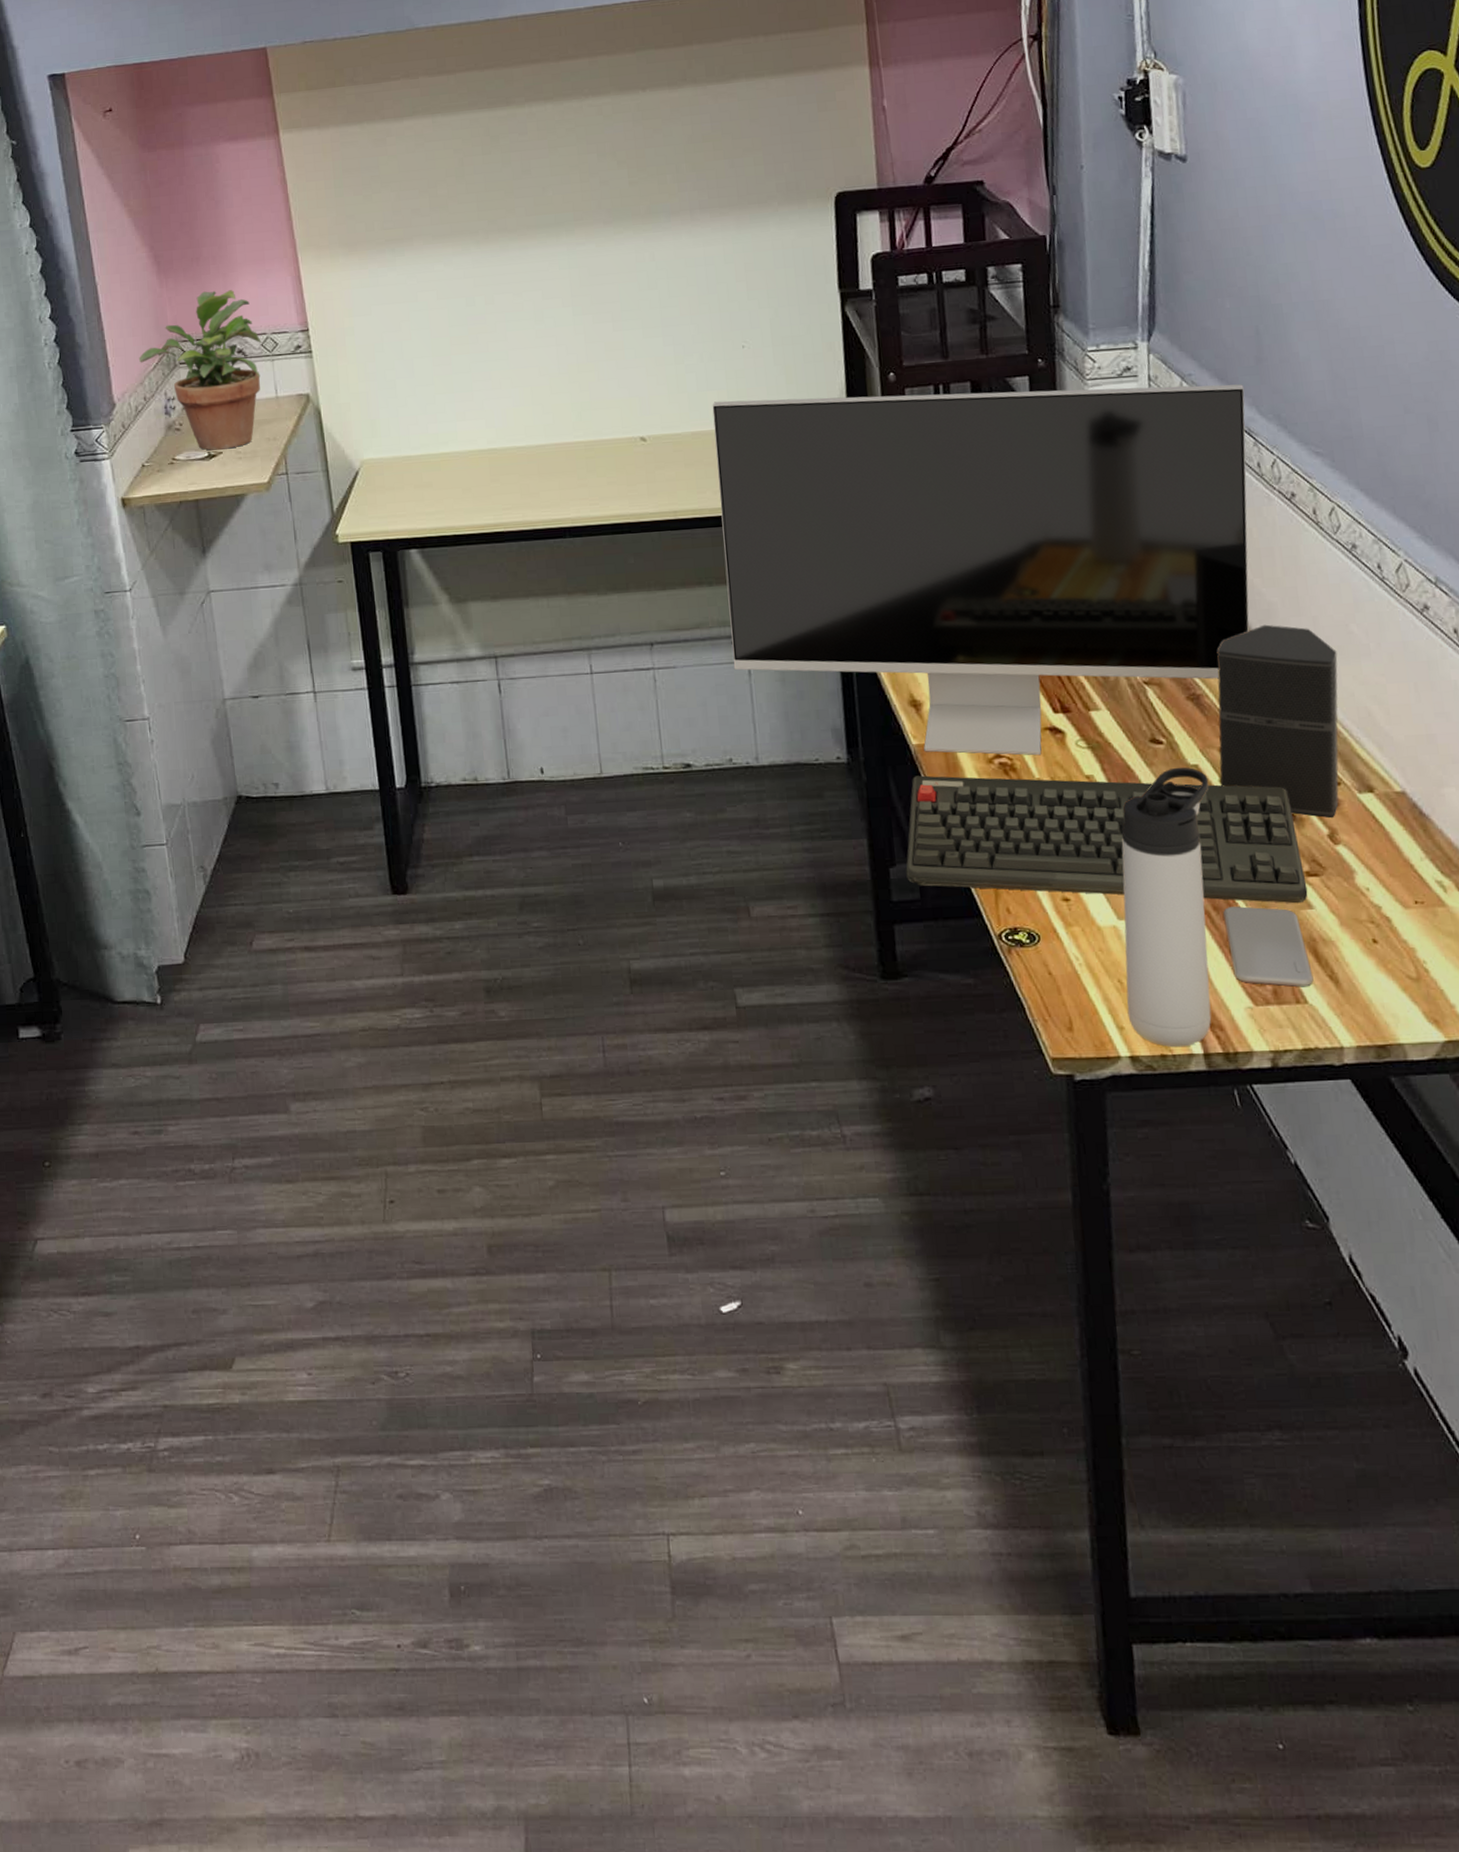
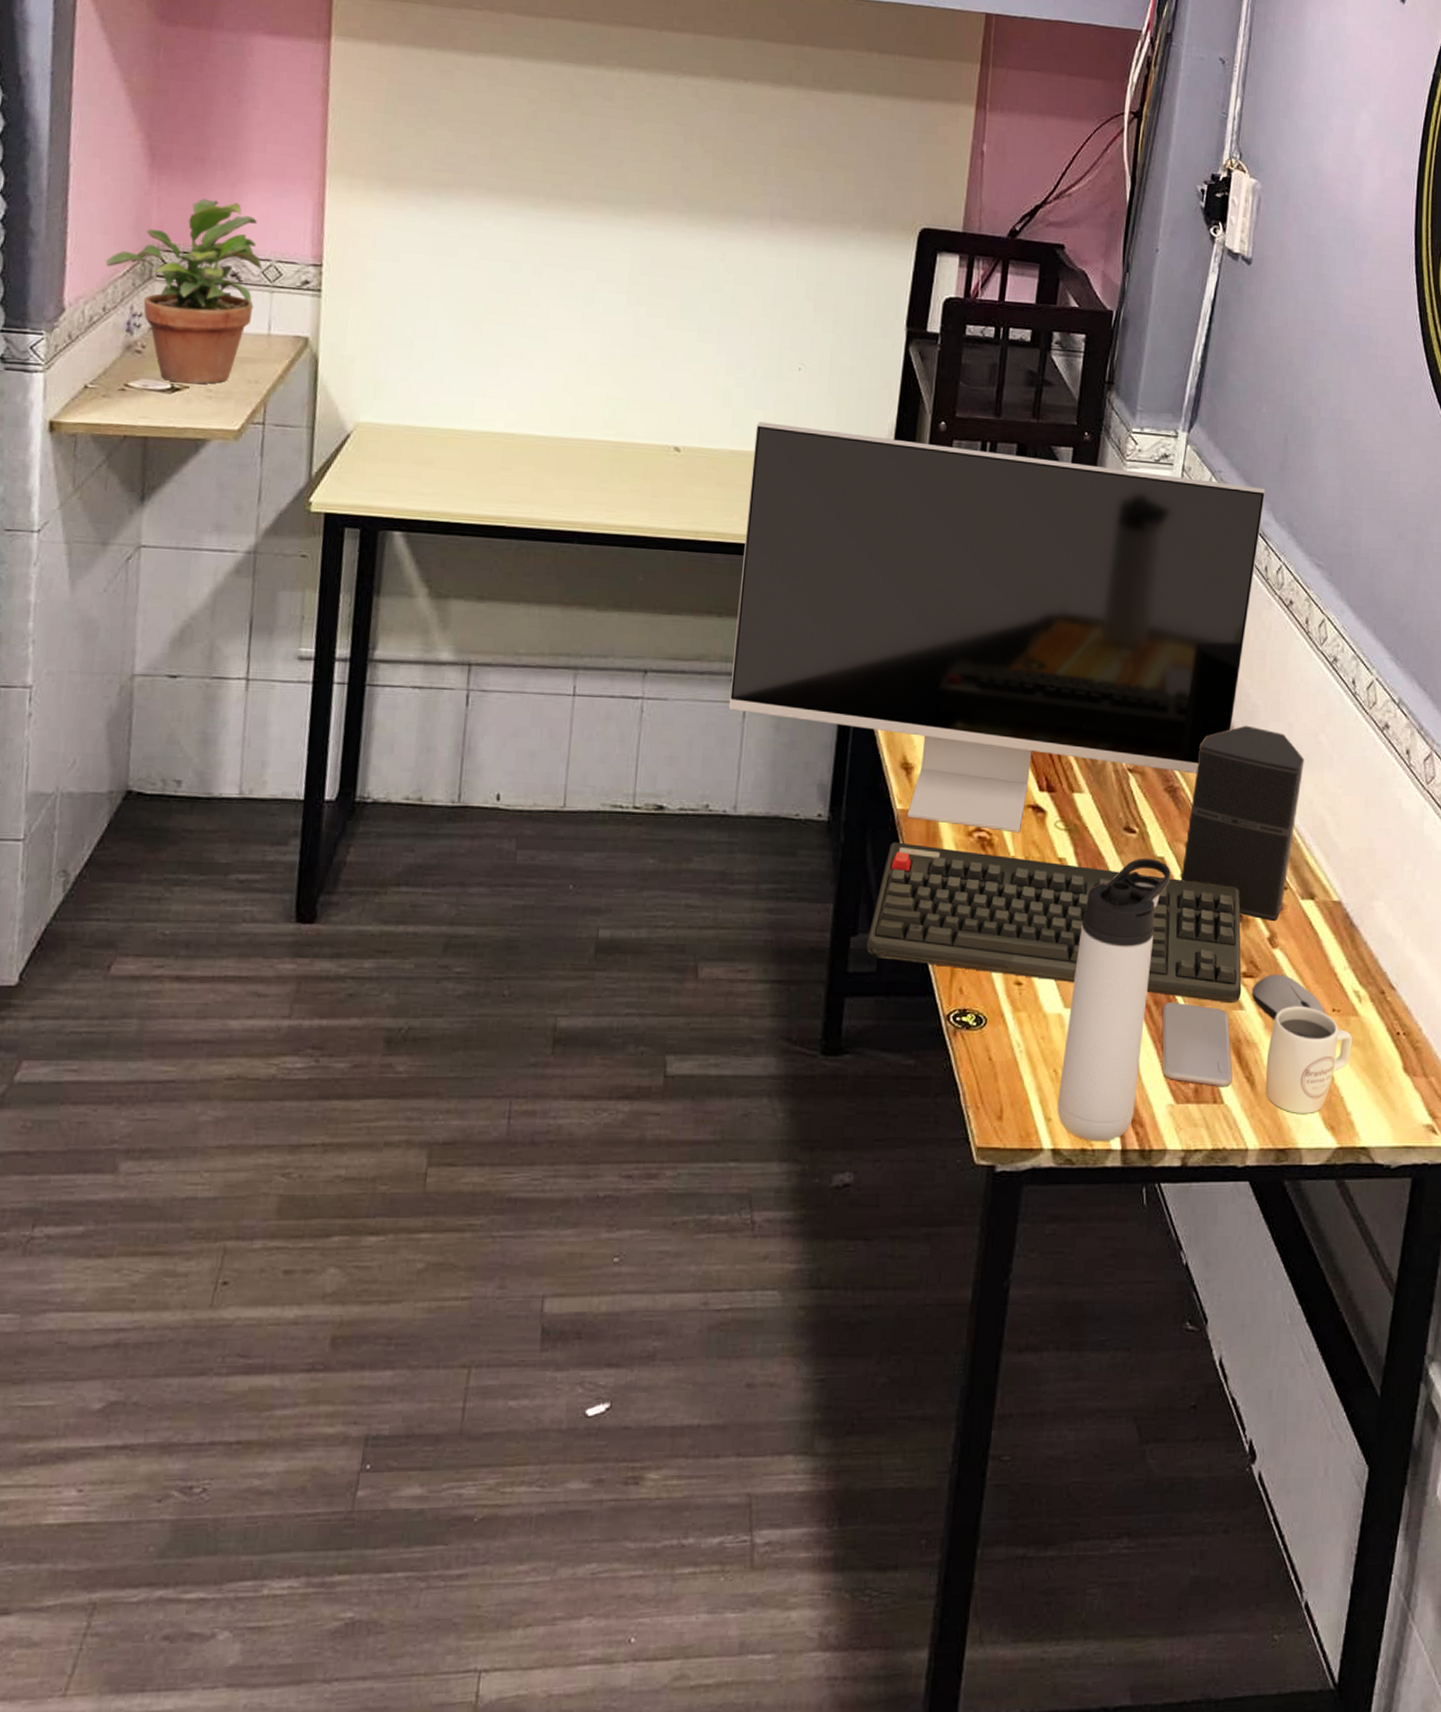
computer mouse: none [1319,870,1408,917] -> present [1252,974,1326,1020]
mug: none [1348,901,1445,1010] -> present [1265,1006,1353,1115]

